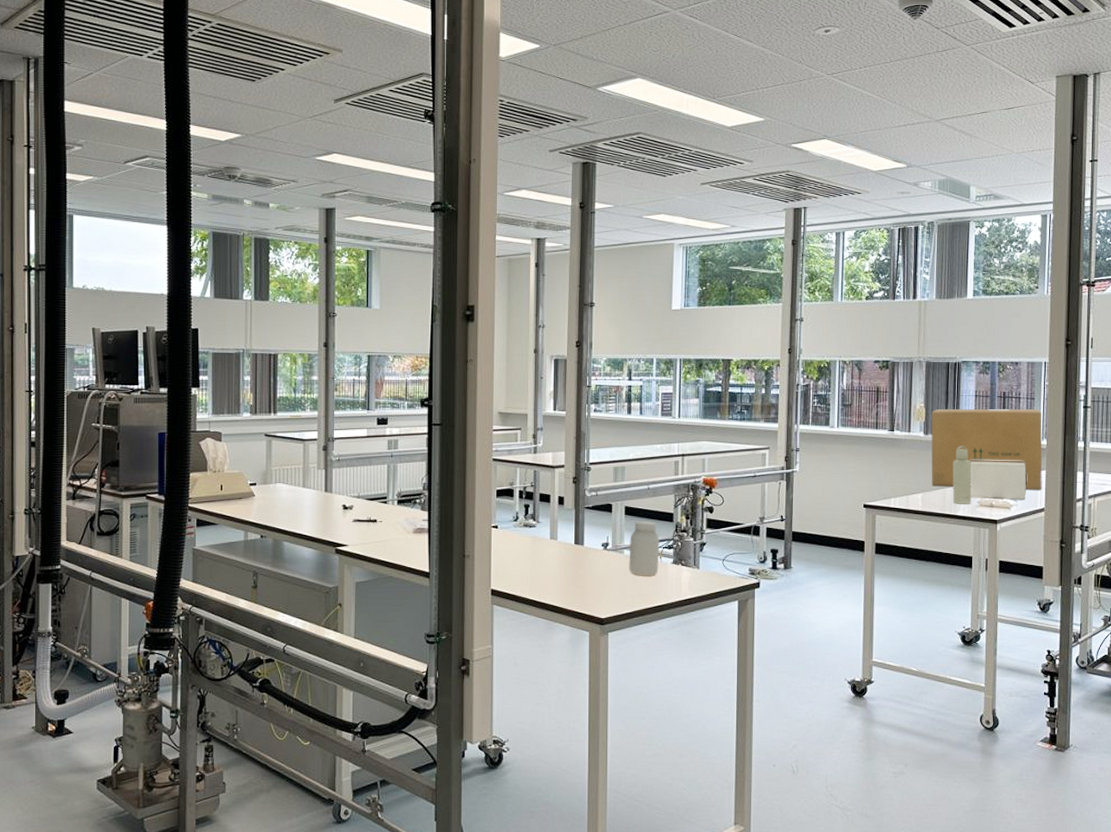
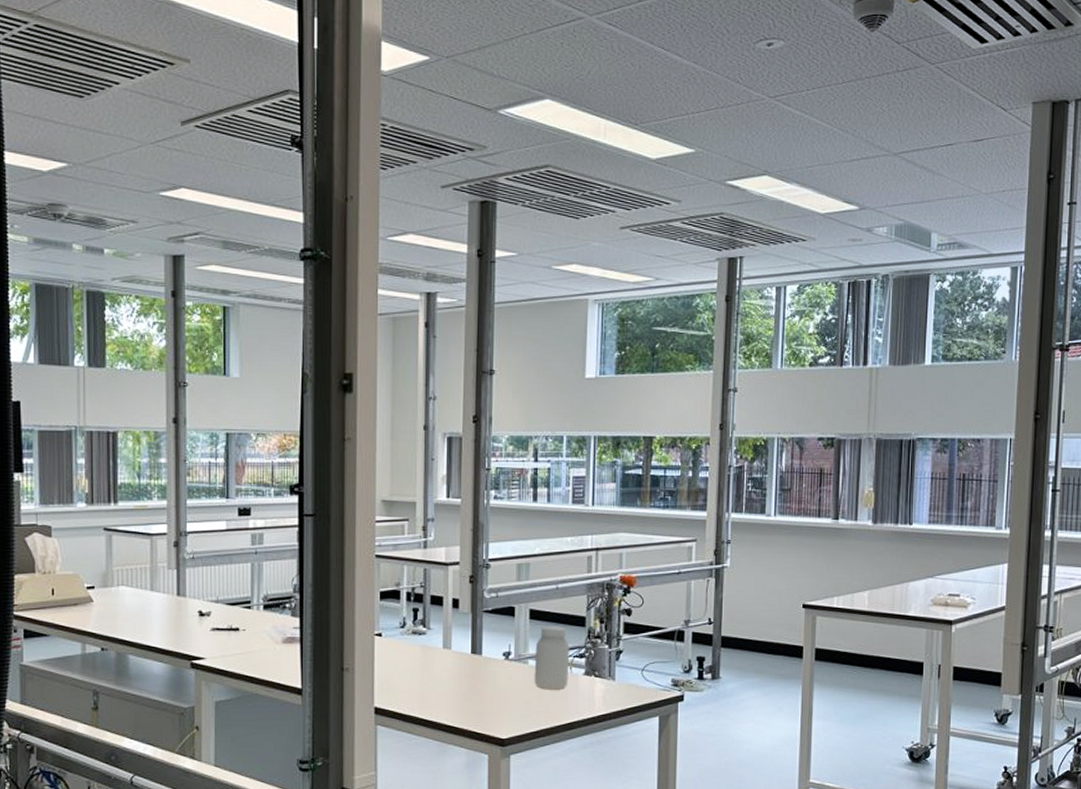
box: present [931,409,1043,491] -> none [880,493,1006,587]
bottle: present [952,446,972,504] -> none [903,536,925,603]
box: present [970,459,1028,501] -> none [923,551,988,598]

